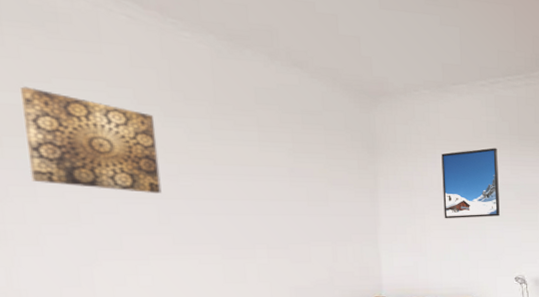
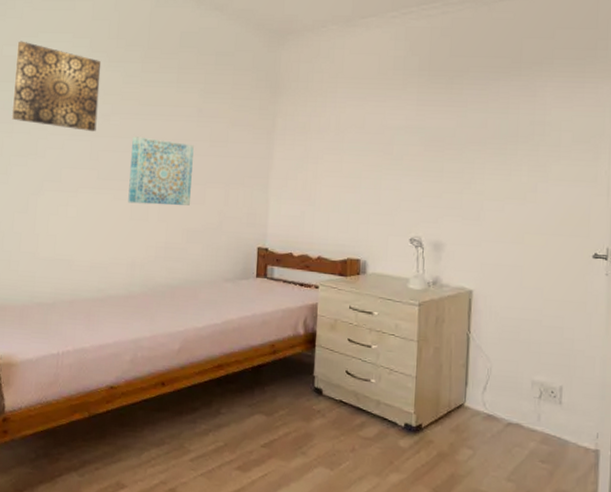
wall art: none [212,198,294,267] -> present [128,136,194,205]
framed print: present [441,148,500,219] -> none [338,85,403,166]

